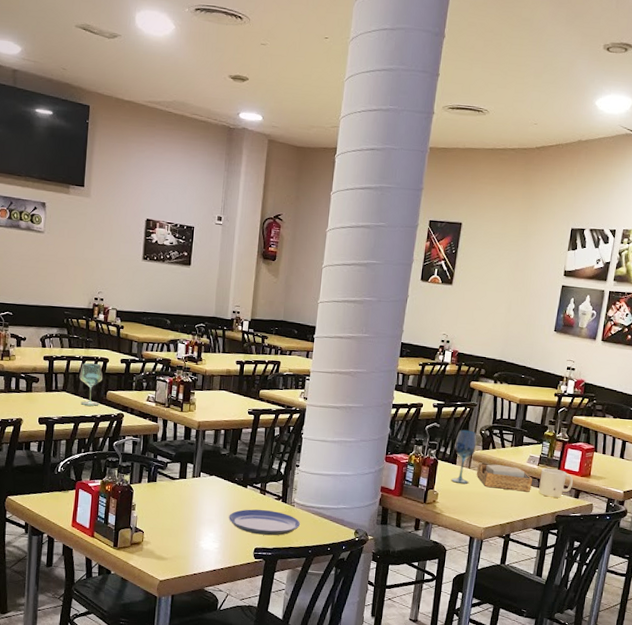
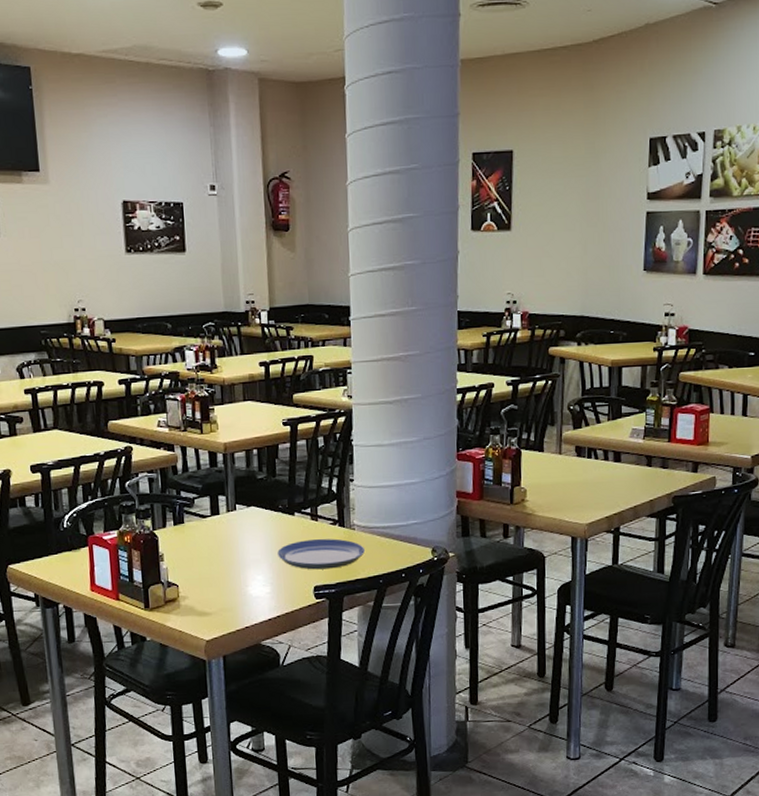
wine glass: present [79,362,103,406] -> none [70,389,101,443]
wineglass: present [450,429,477,484] -> none [539,407,566,474]
napkin holder: present [476,463,532,492] -> none [569,444,639,475]
mug: present [538,468,574,498] -> none [647,440,689,476]

